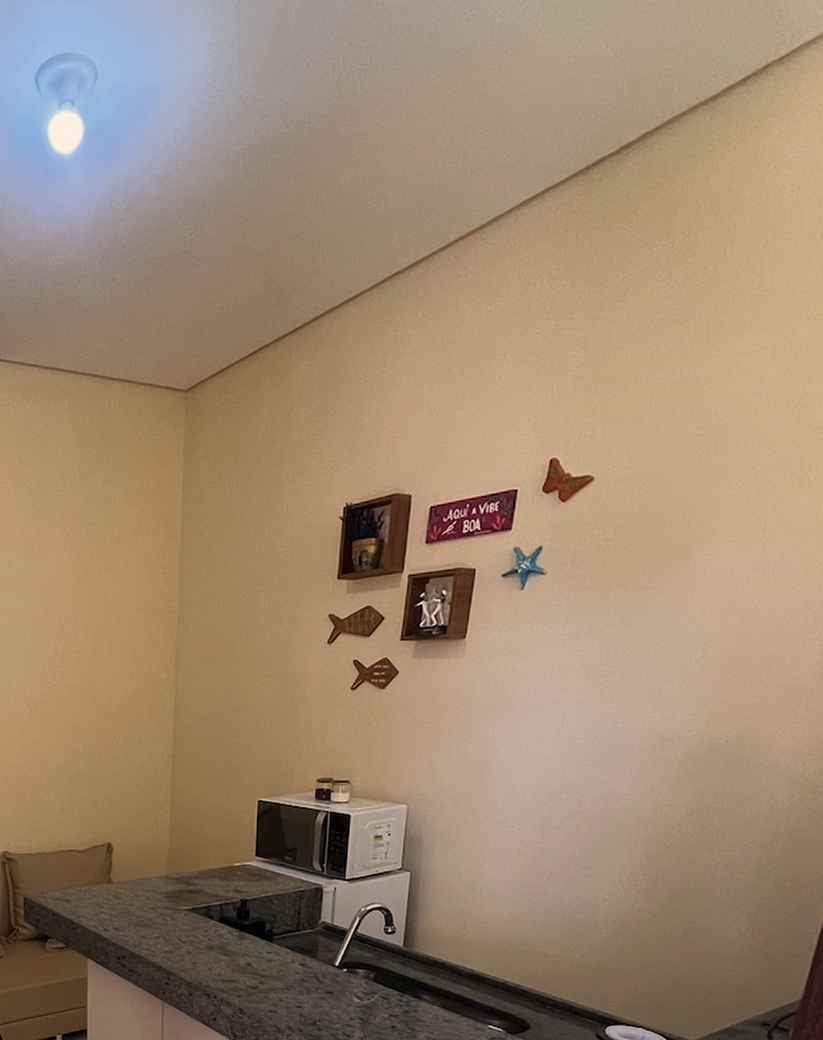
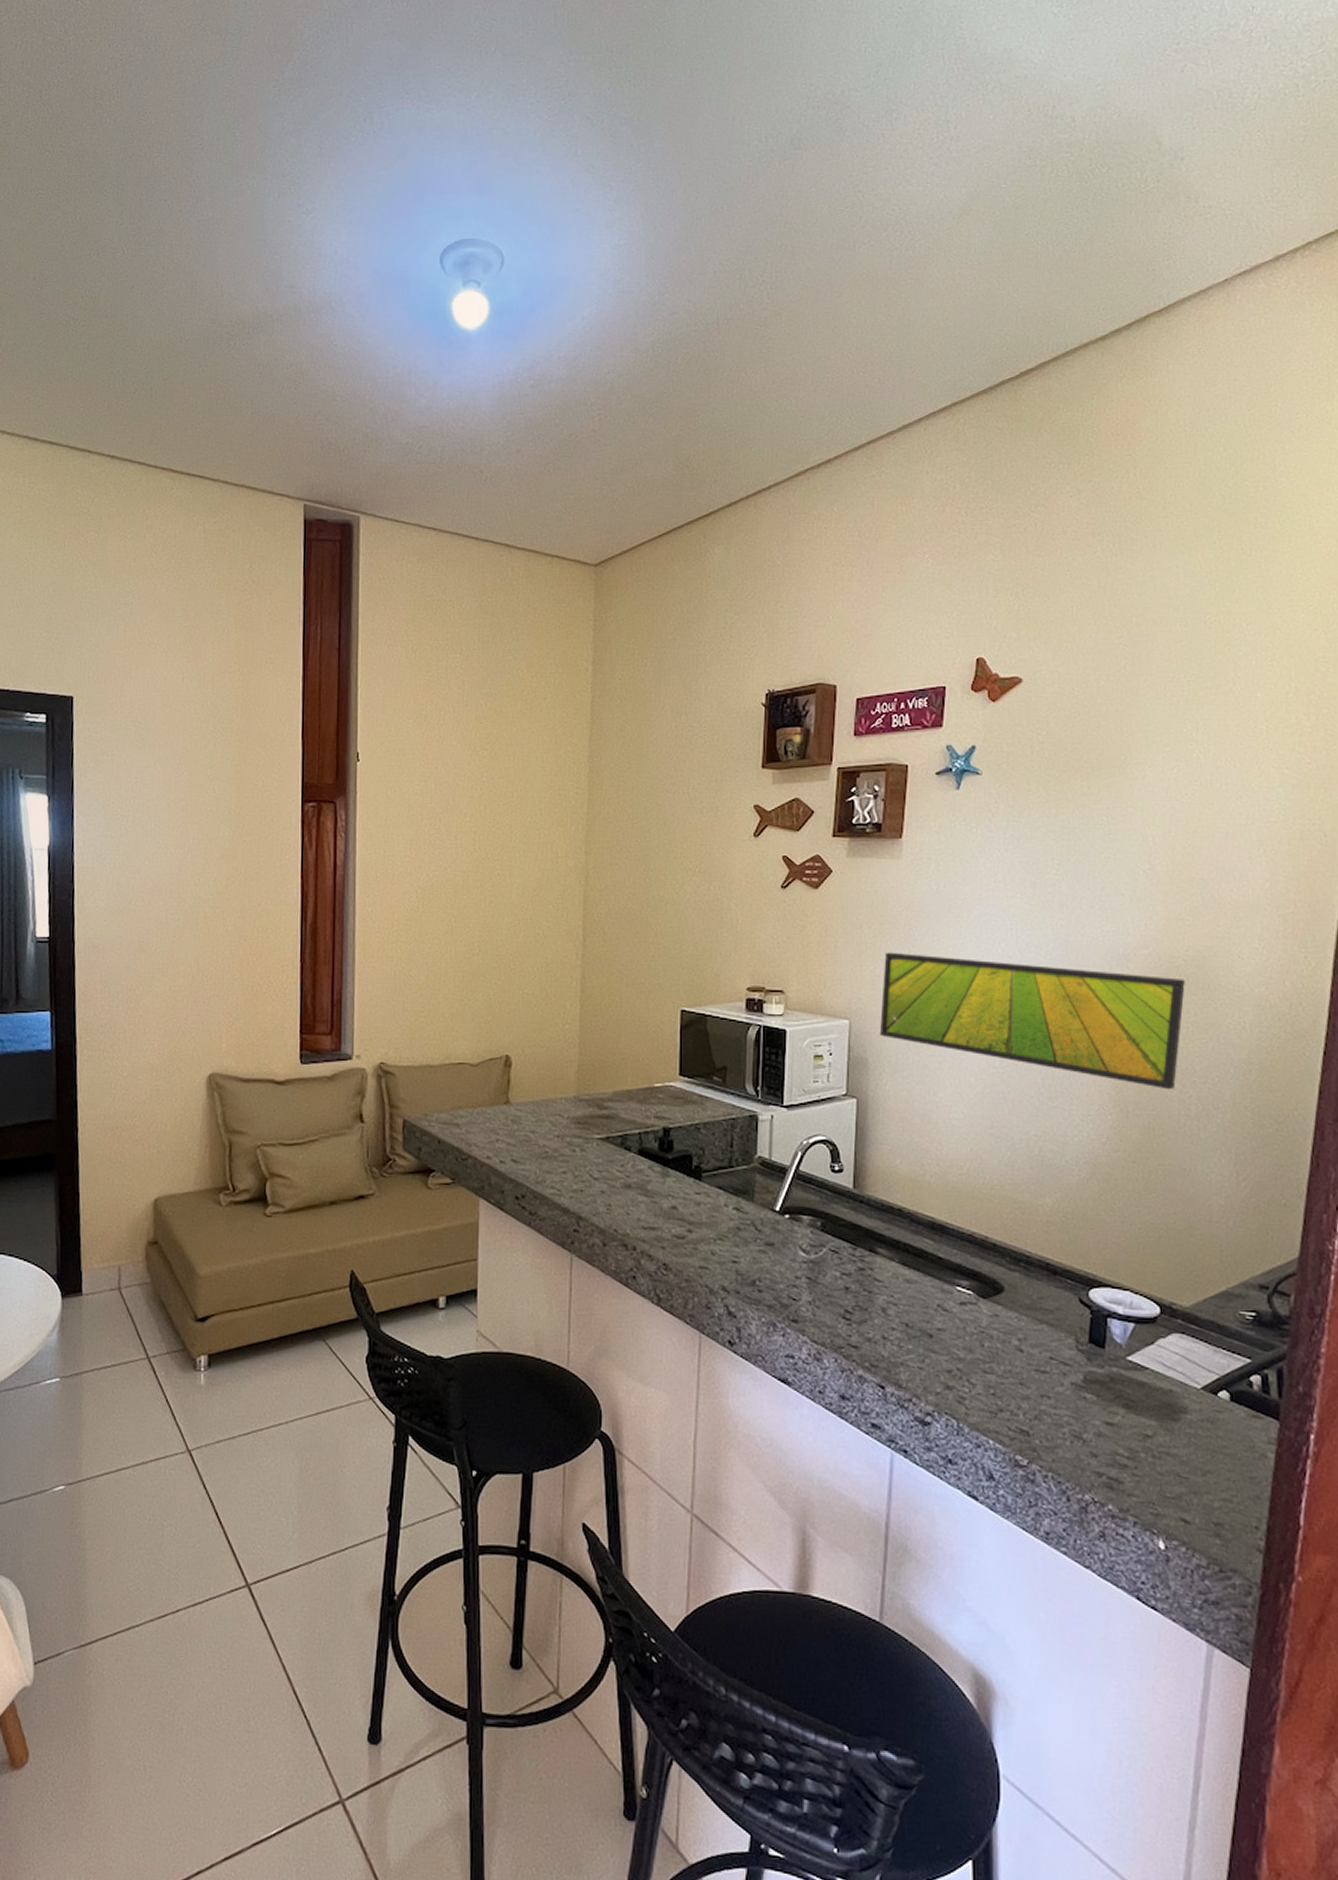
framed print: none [433,743,725,858] -> present [879,952,1185,1090]

